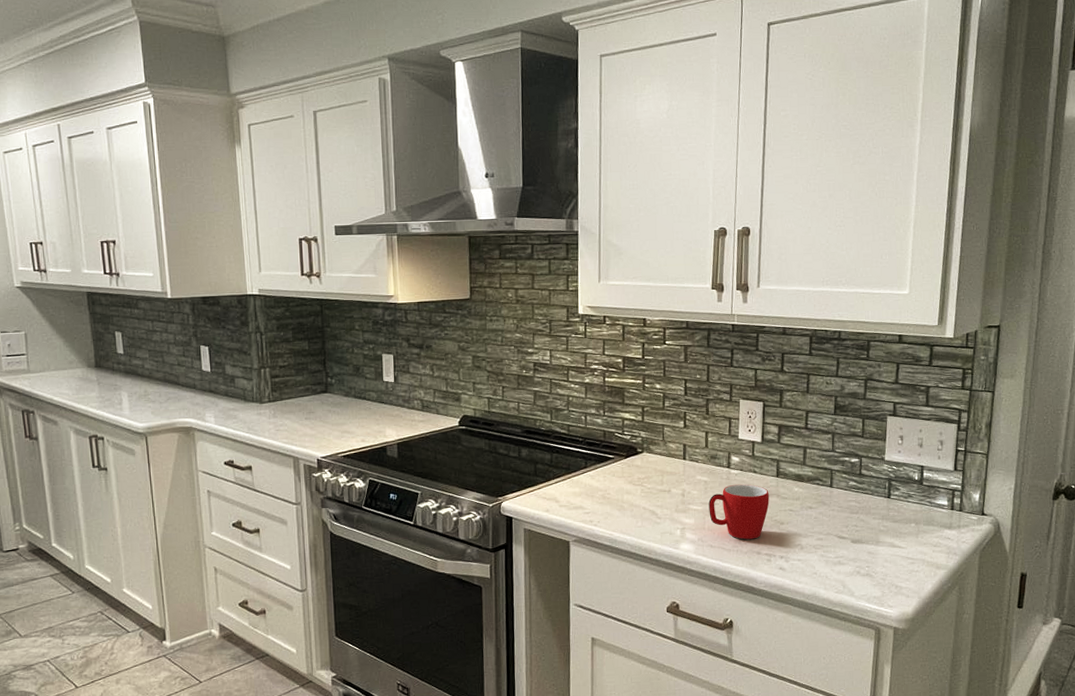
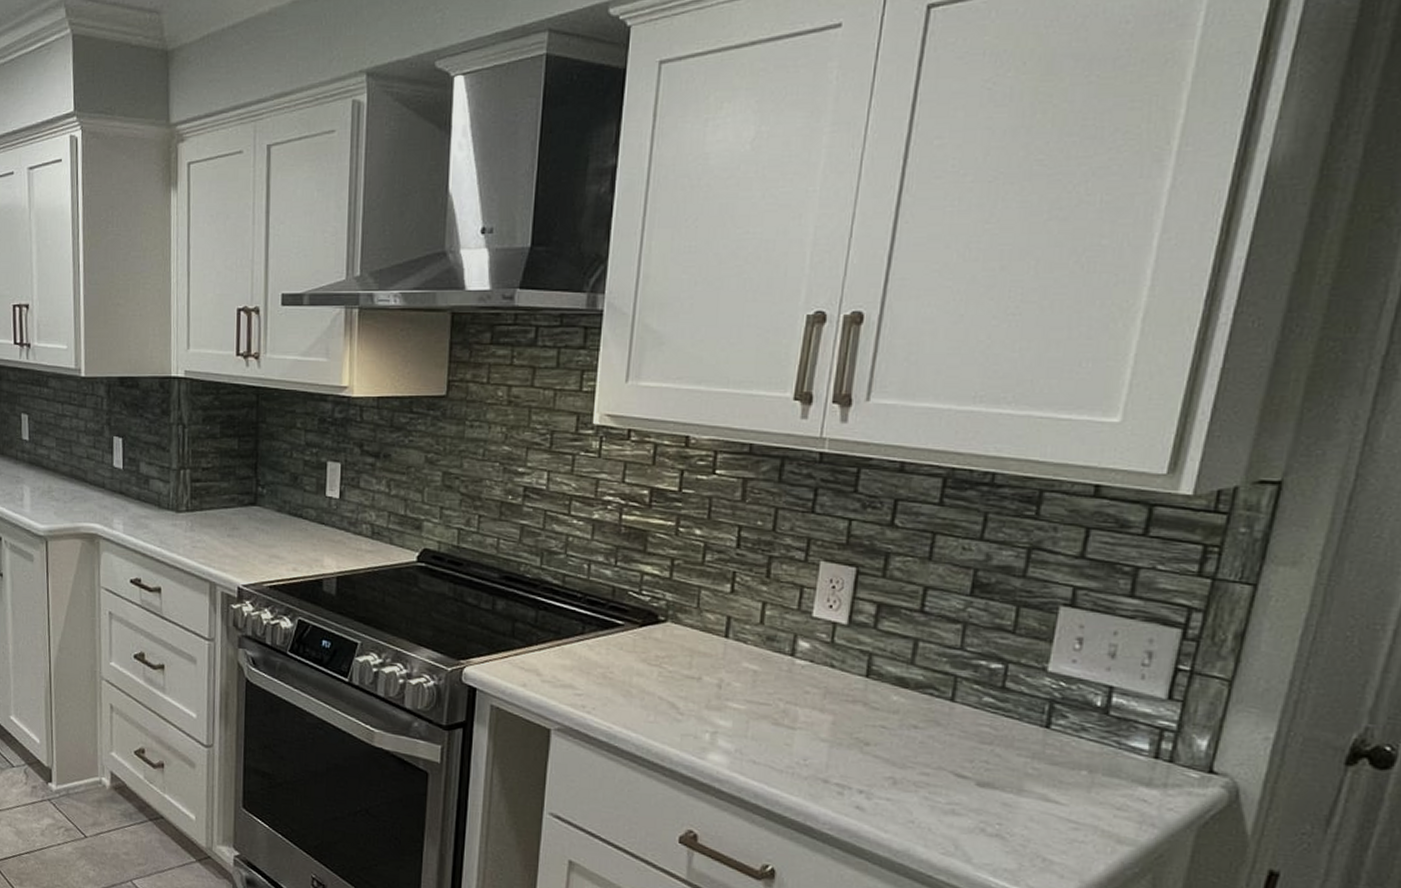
mug: present [708,484,769,540] -> none [755,680,851,761]

